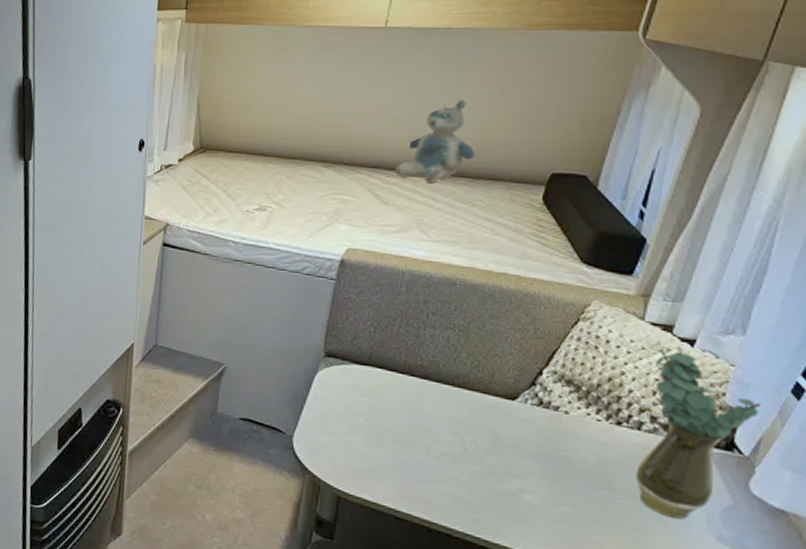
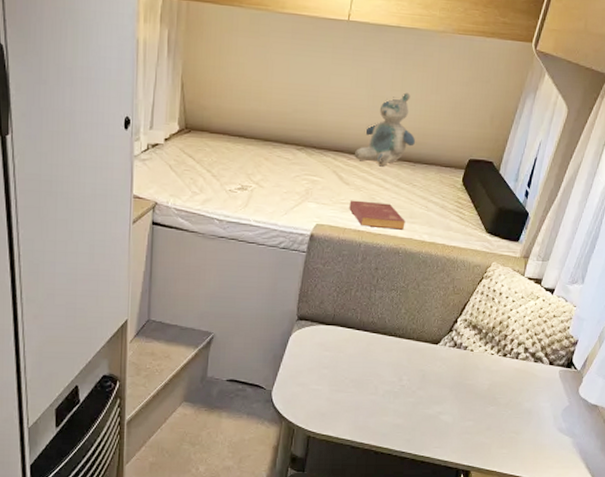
book: none [389,221,464,257] -> present [349,200,406,230]
vase: present [636,347,762,519] -> none [513,295,590,420]

